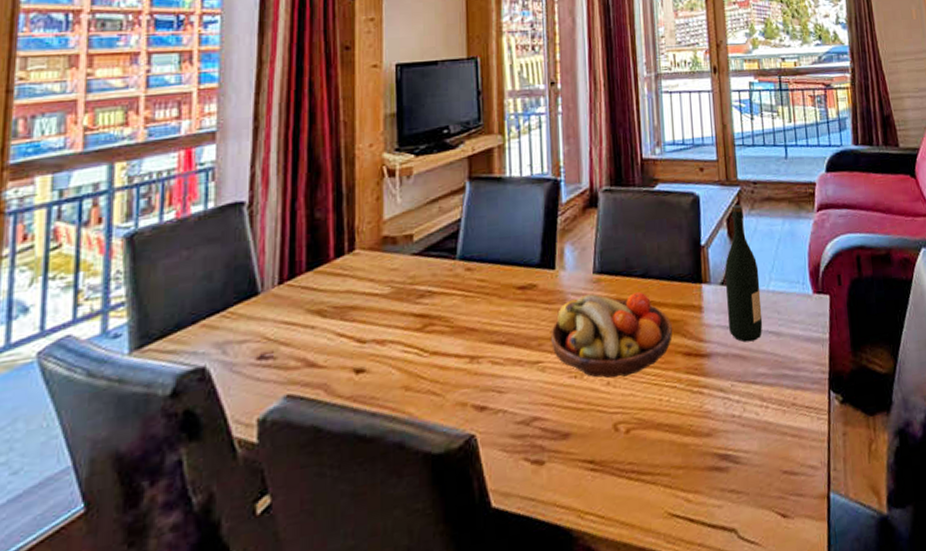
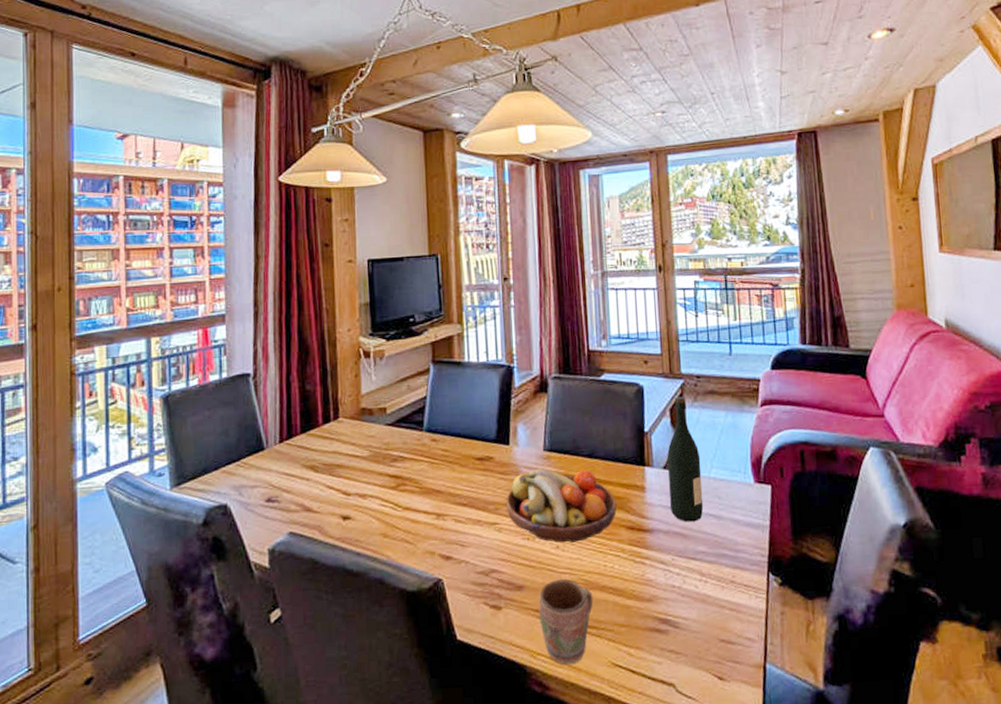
mug: none [587,420,648,523] -> present [538,579,594,666]

